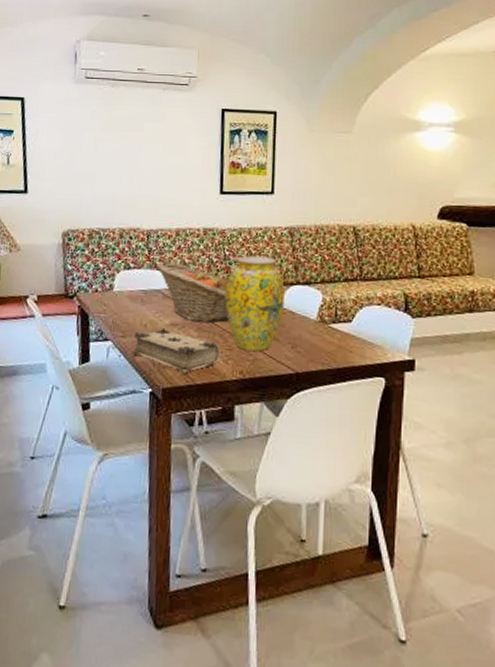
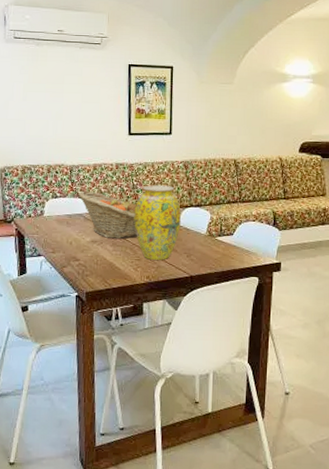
book: present [132,327,220,375] -> none [61,244,131,281]

